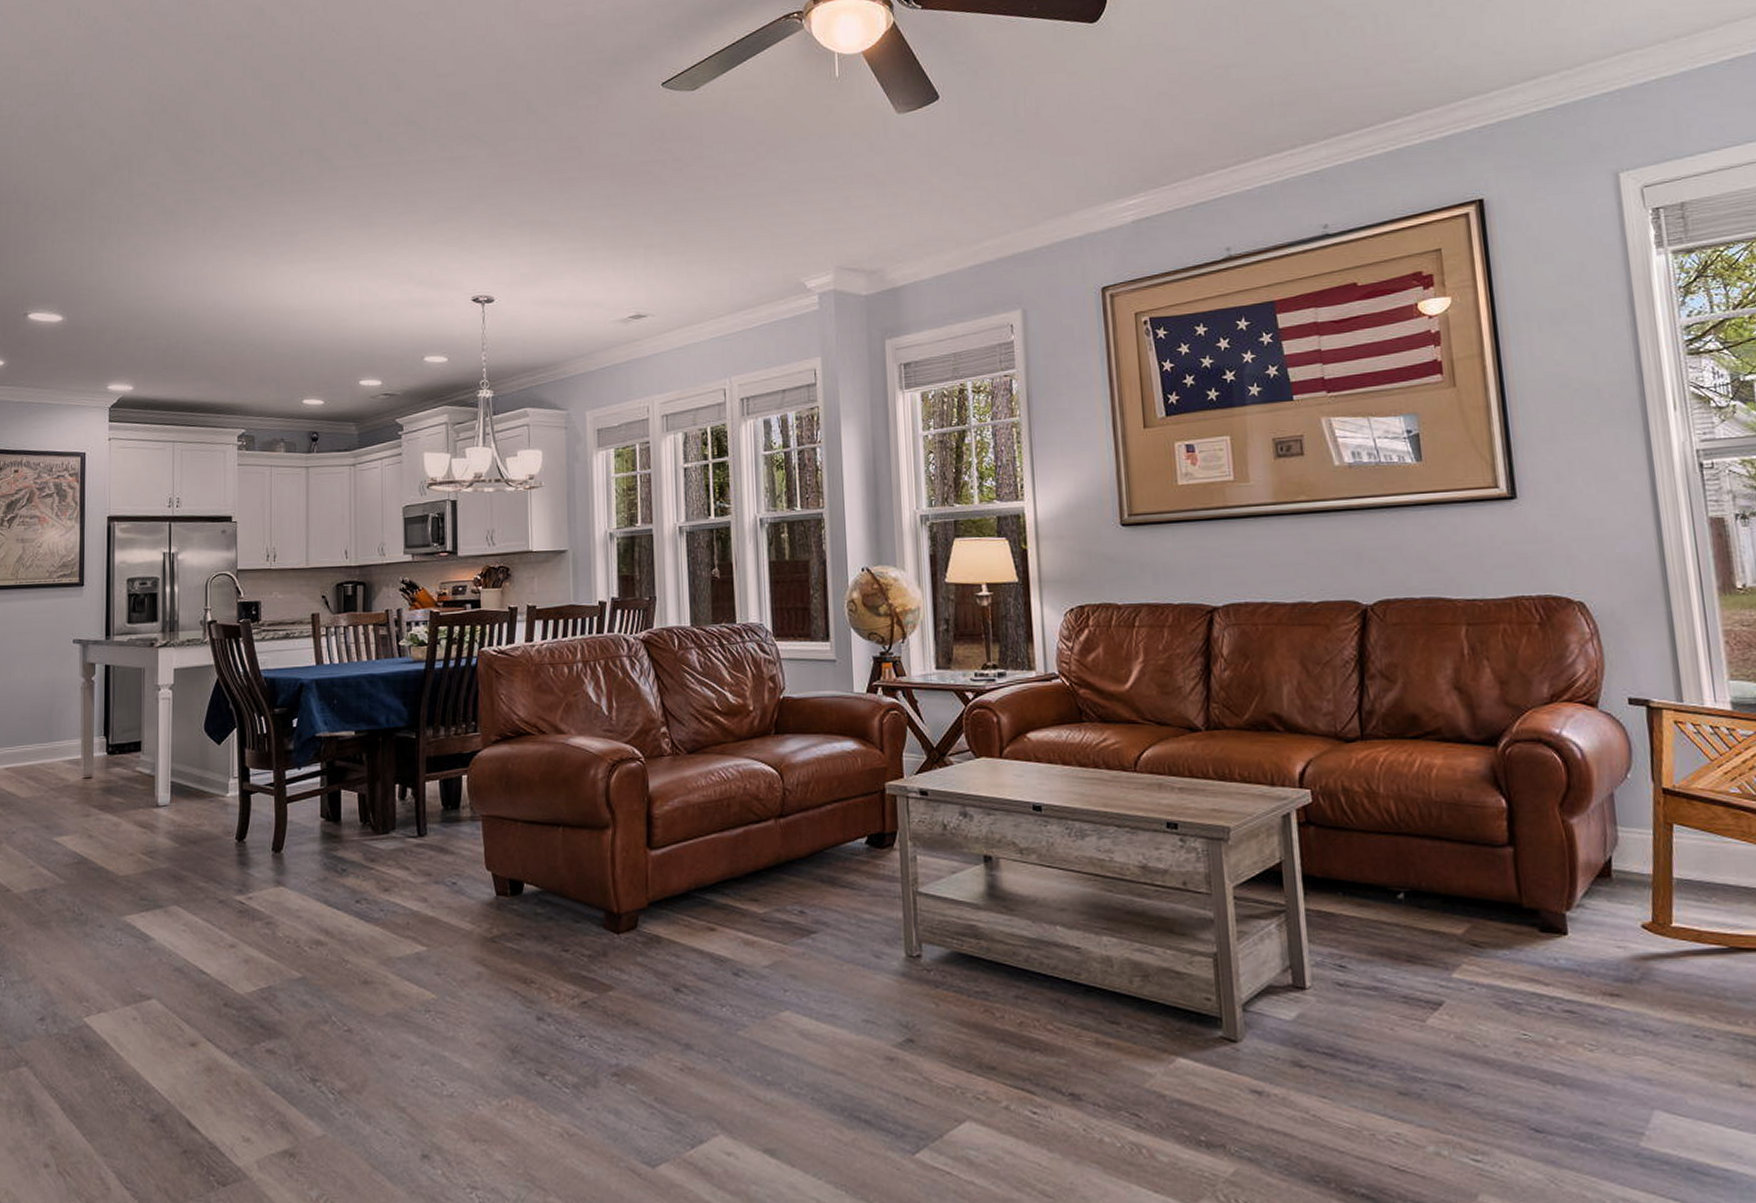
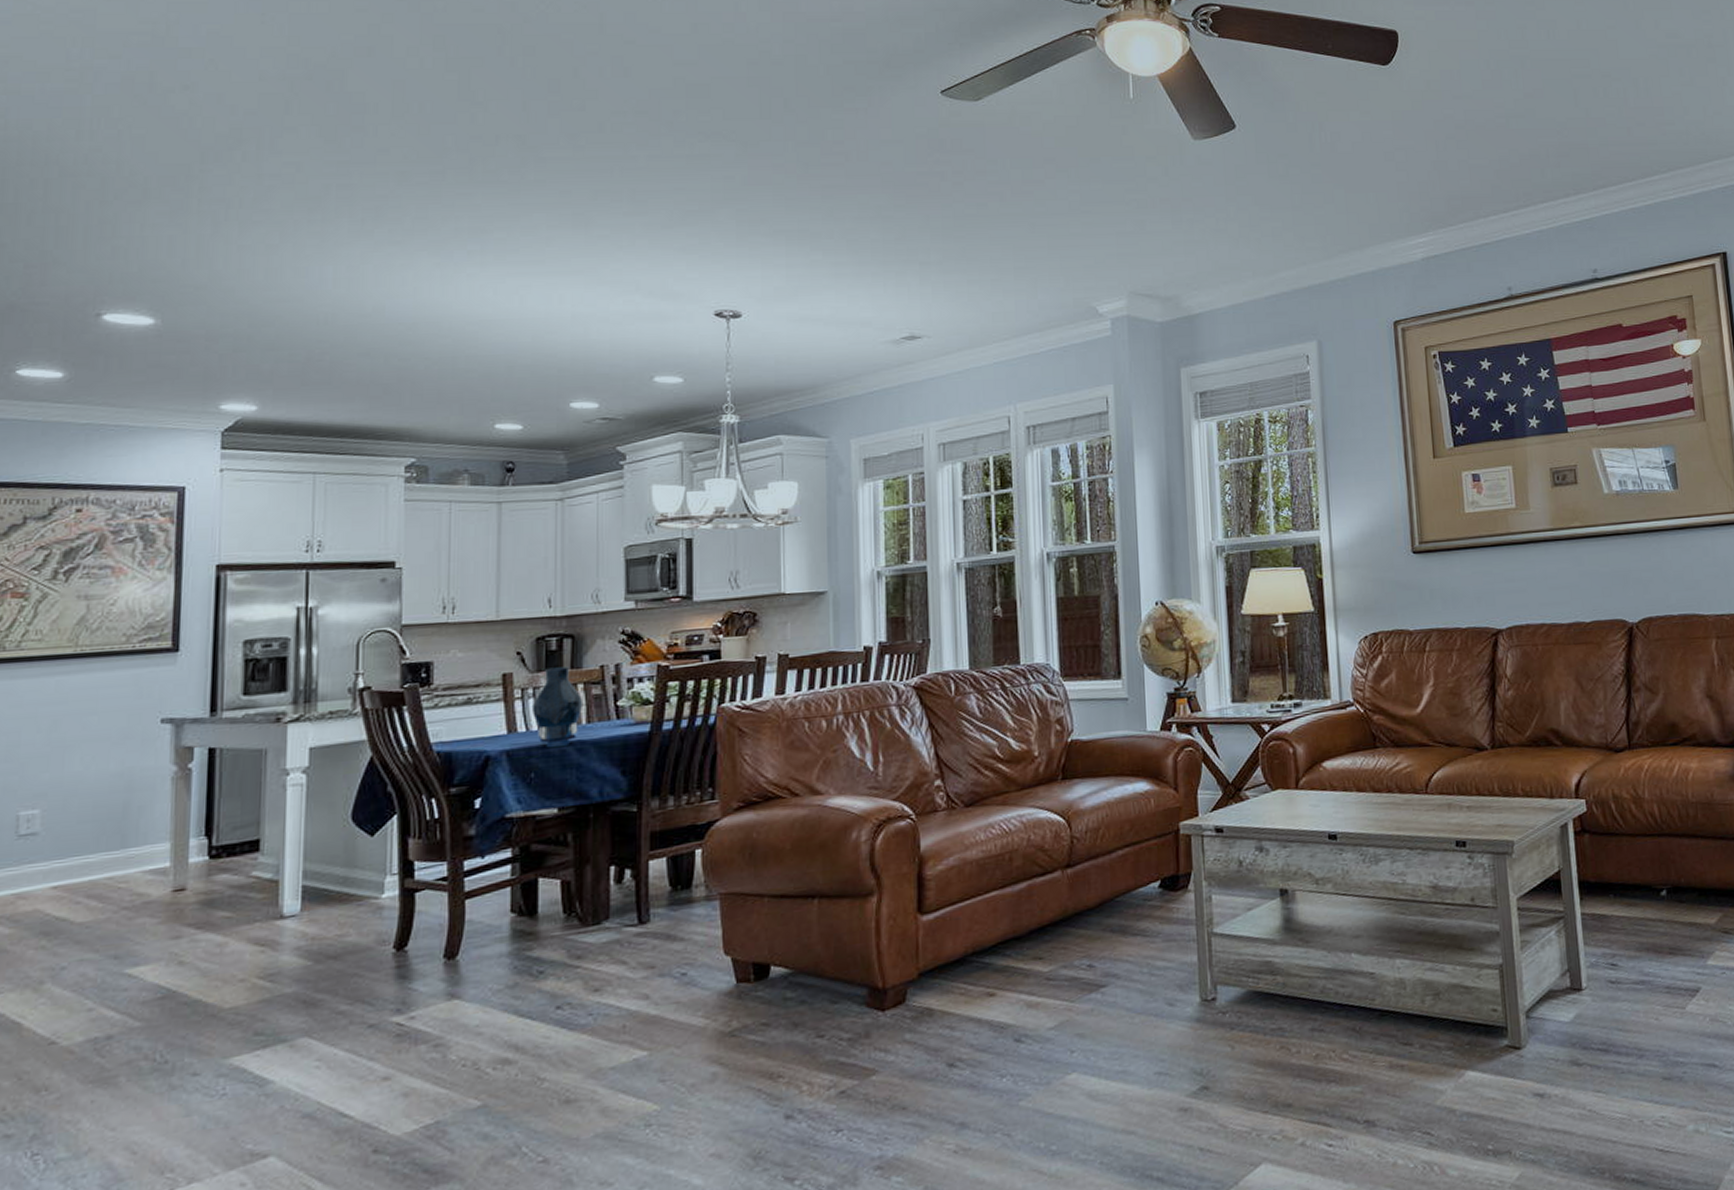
vase: none [333,610,373,680] -> present [531,666,584,749]

